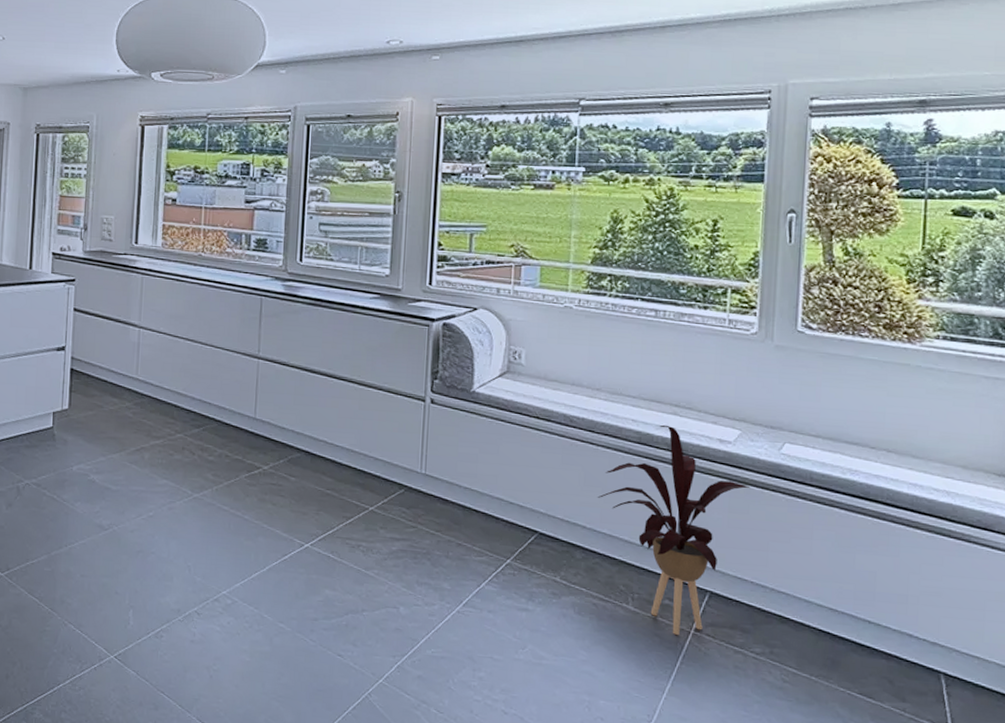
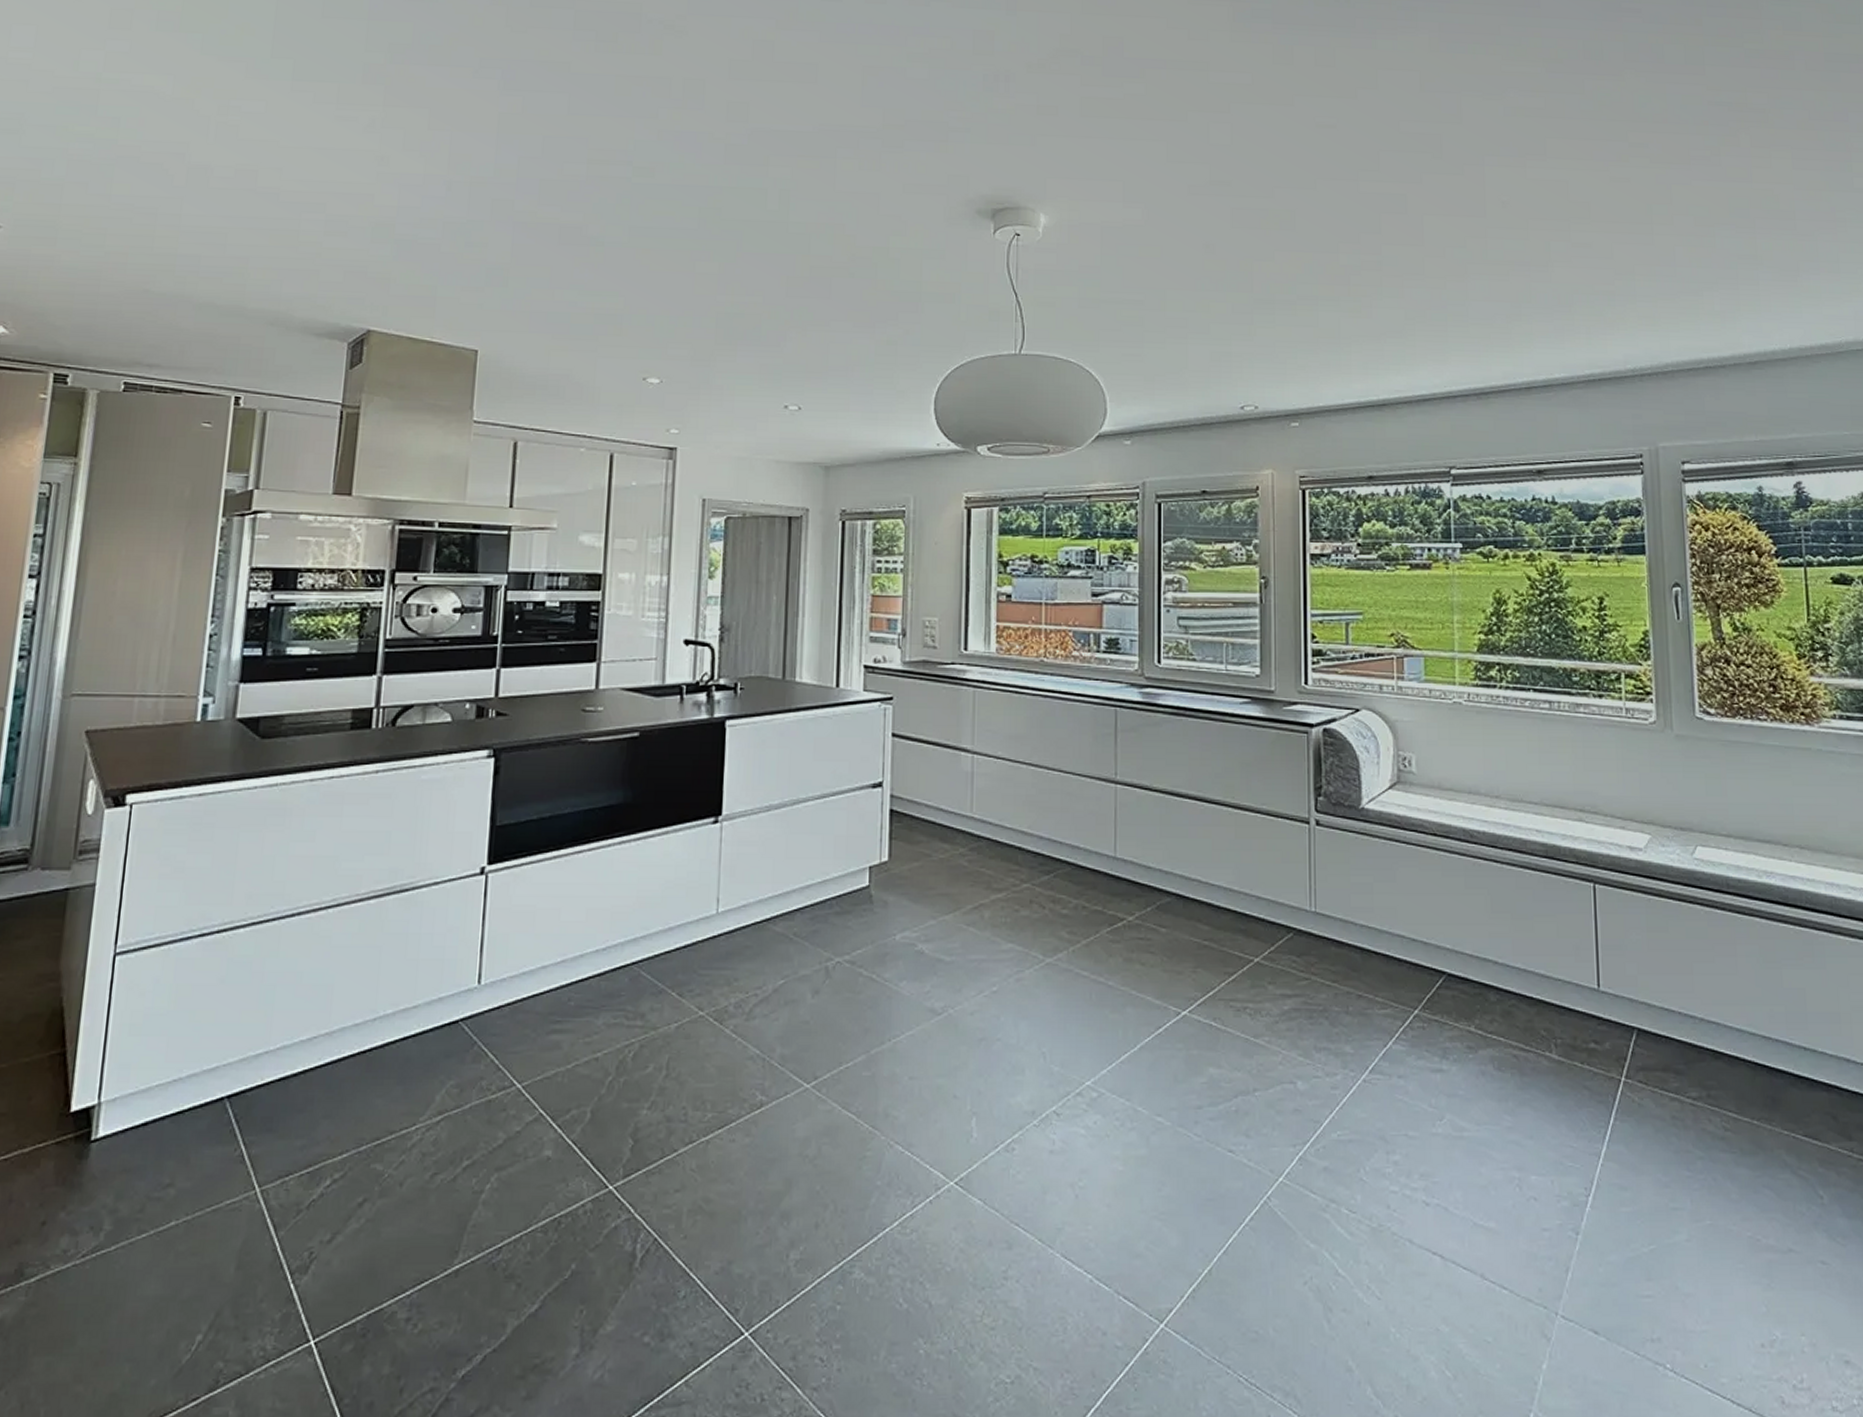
house plant: present [597,424,751,635] -> none [1507,833,1667,1085]

